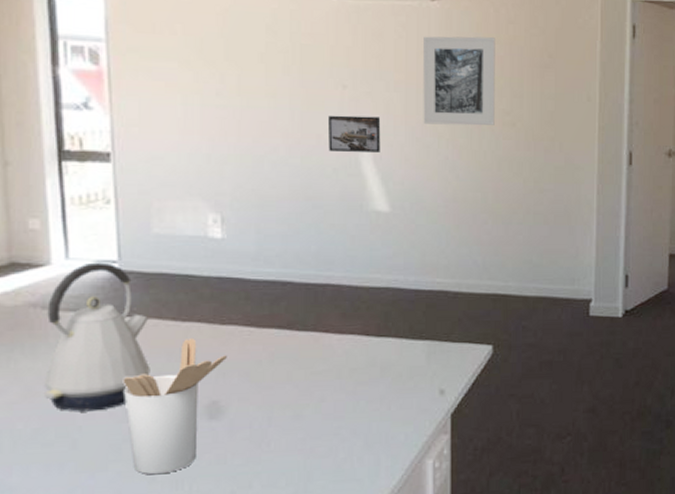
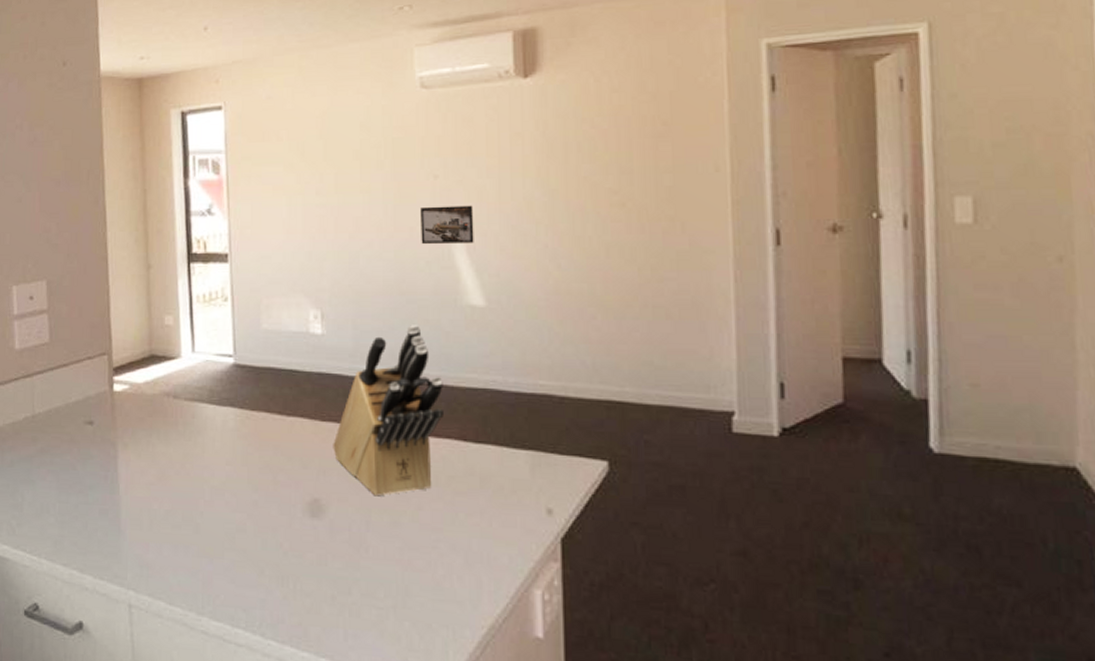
kettle: present [45,262,150,412] -> none [175,356,260,499]
utensil holder: present [122,337,227,475] -> none [236,432,327,569]
knife block: none [233,229,348,393] -> present [333,325,444,497]
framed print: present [423,36,495,126] -> none [516,110,600,210]

